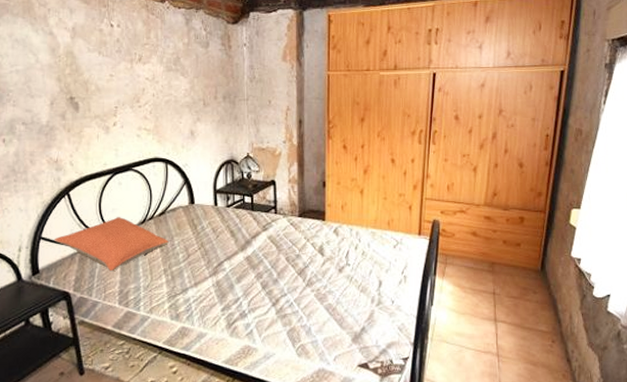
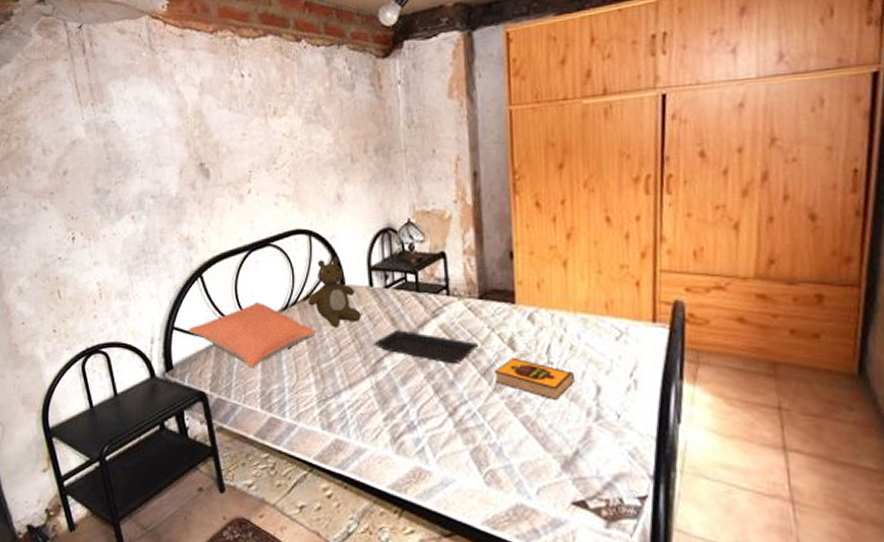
teddy bear: none [163,181,207,238] -> present [308,256,361,327]
serving tray: none [216,240,298,266] -> present [374,330,479,364]
hardback book: none [307,260,365,291] -> present [493,357,576,400]

